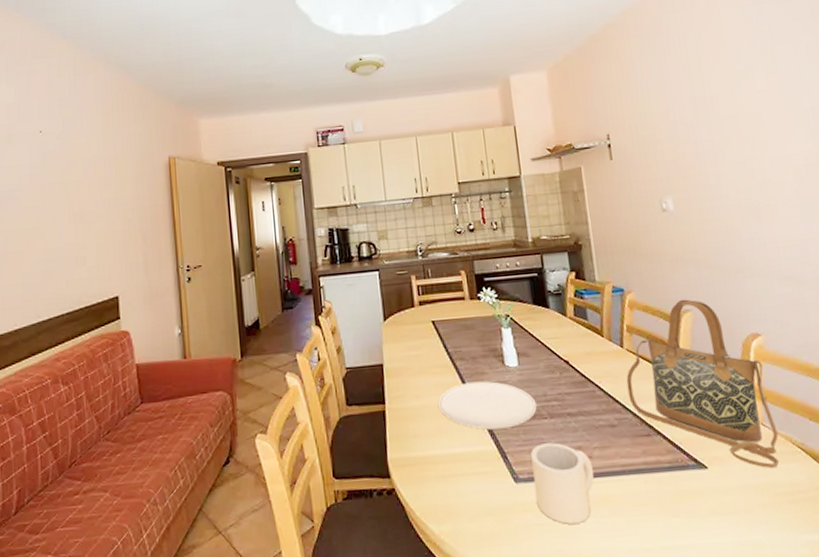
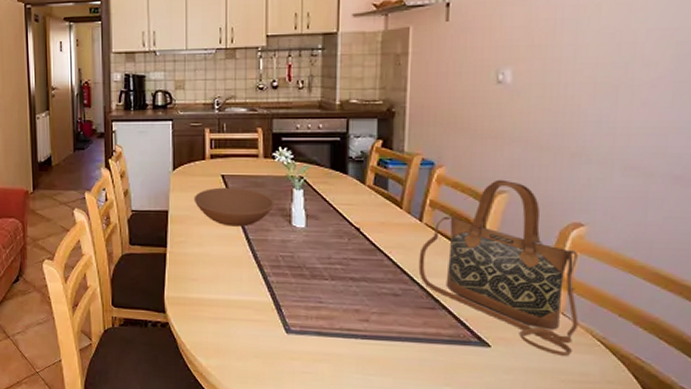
bowl: none [407,332,486,374] -> present [193,187,274,227]
plate: present [438,381,537,430] -> none [219,237,319,284]
mug: present [531,442,594,525] -> none [305,302,369,378]

